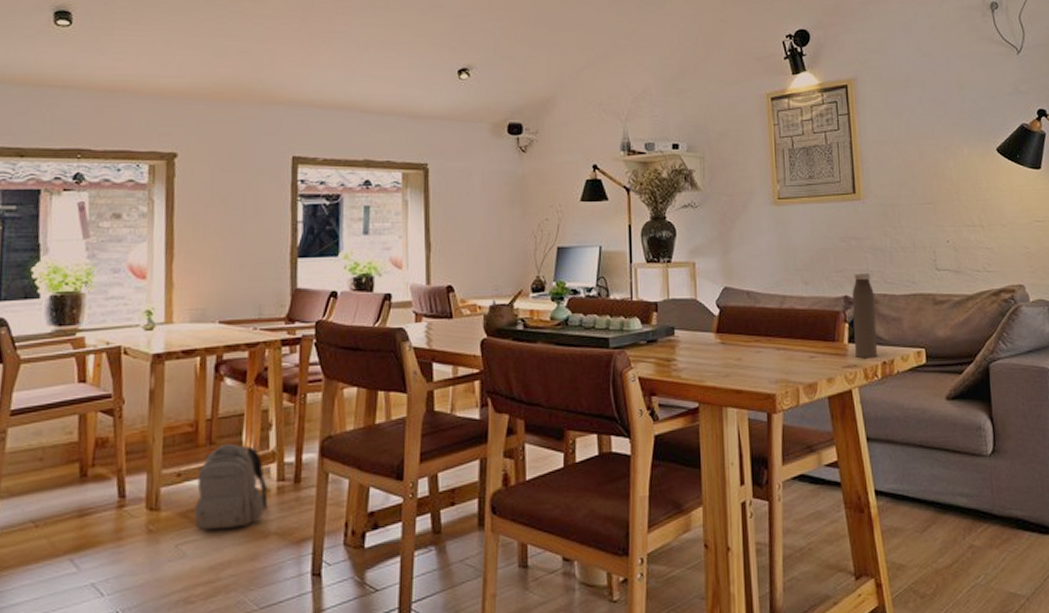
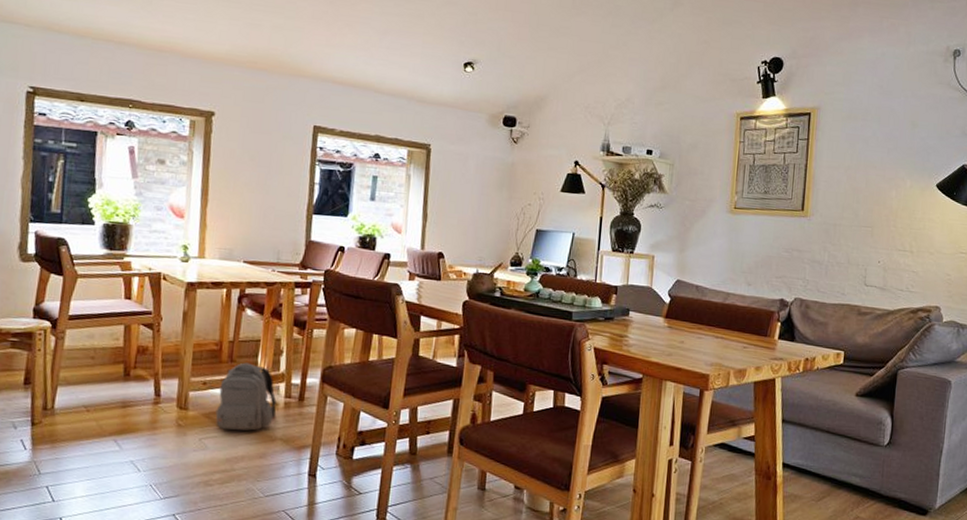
water bottle: present [852,272,878,359] -> none [782,280,807,355]

